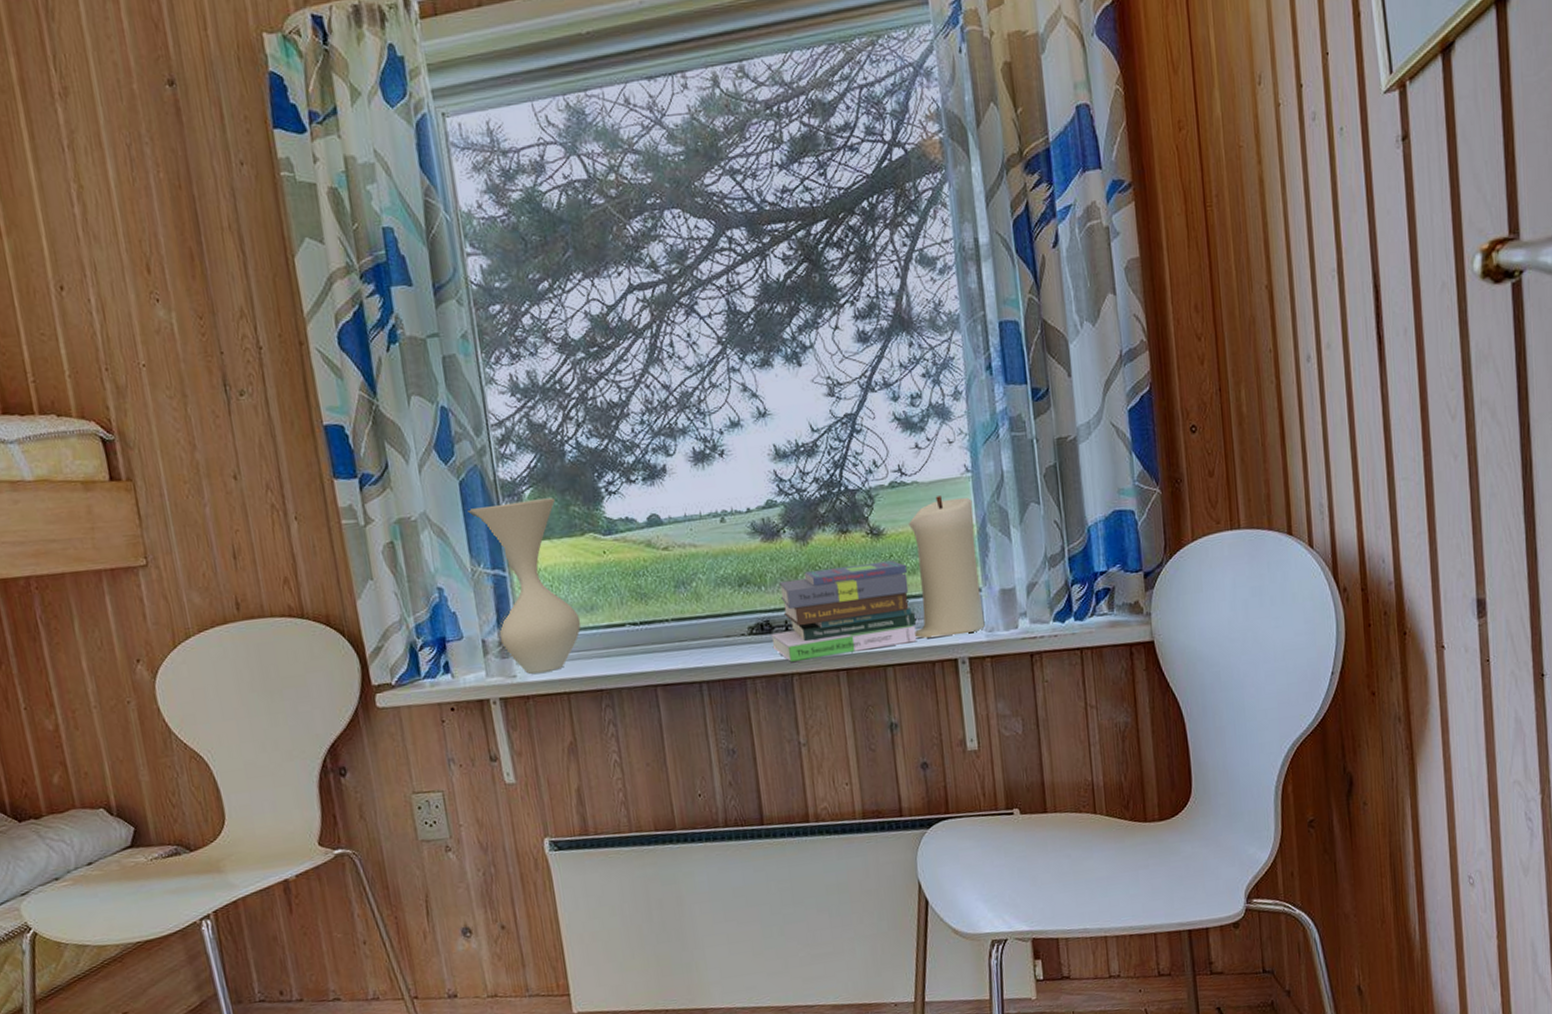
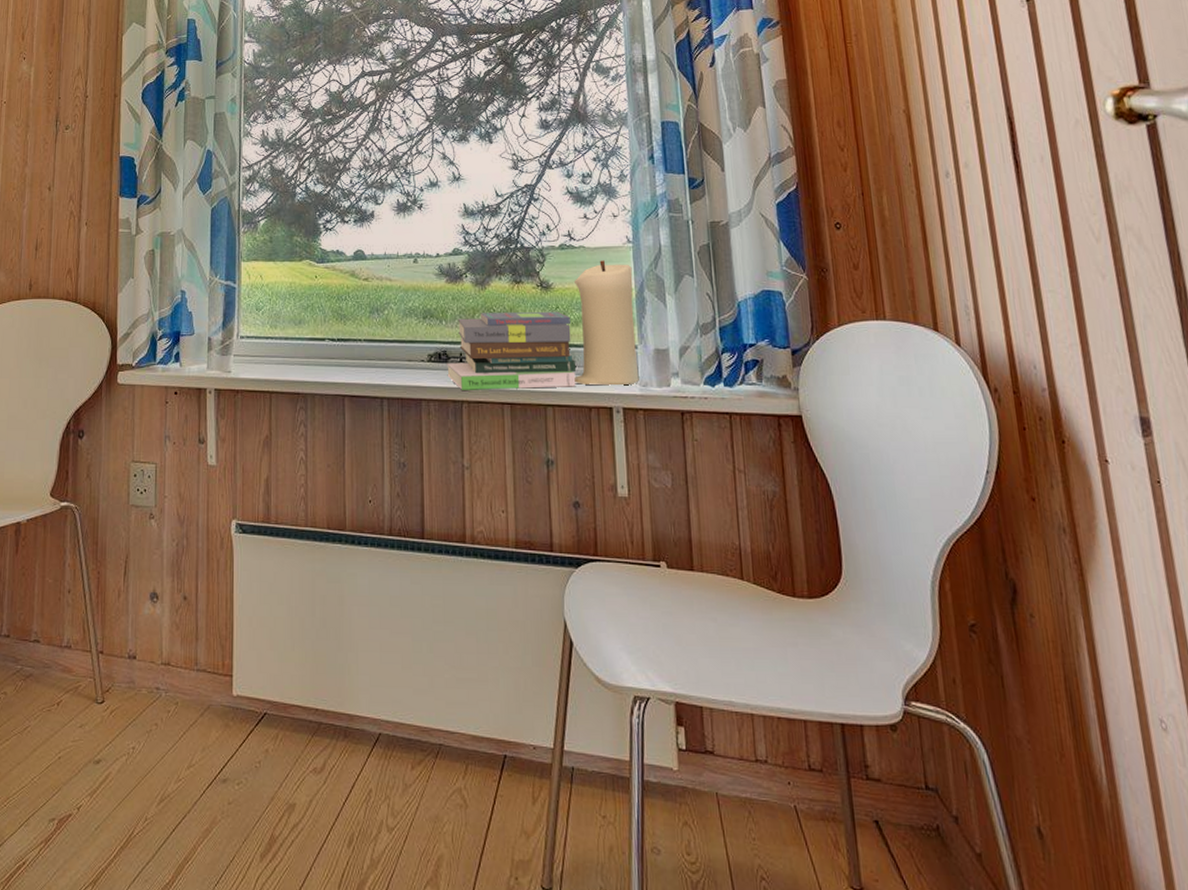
decorative vase: present [468,497,581,675] -> none [214,228,290,372]

